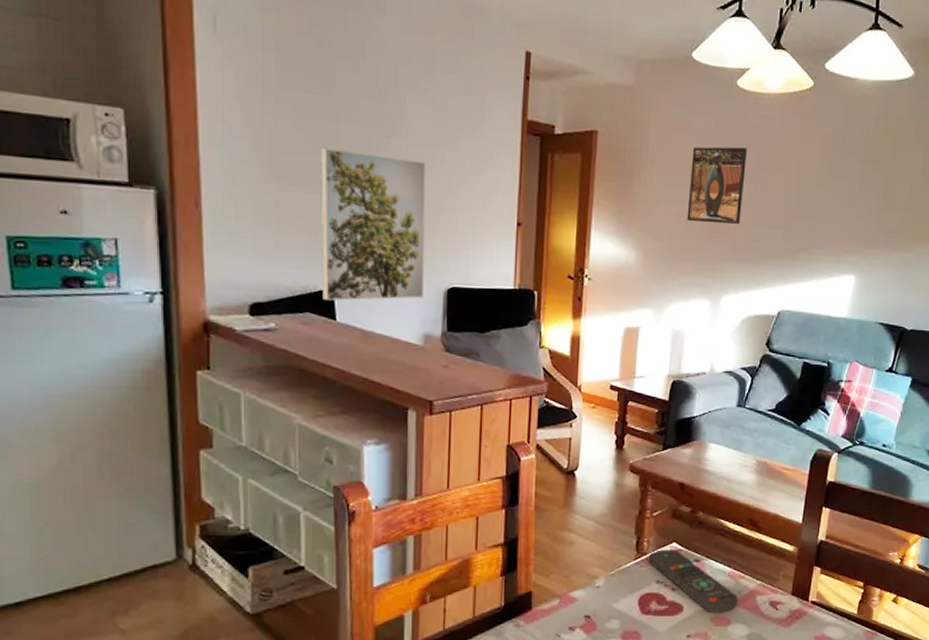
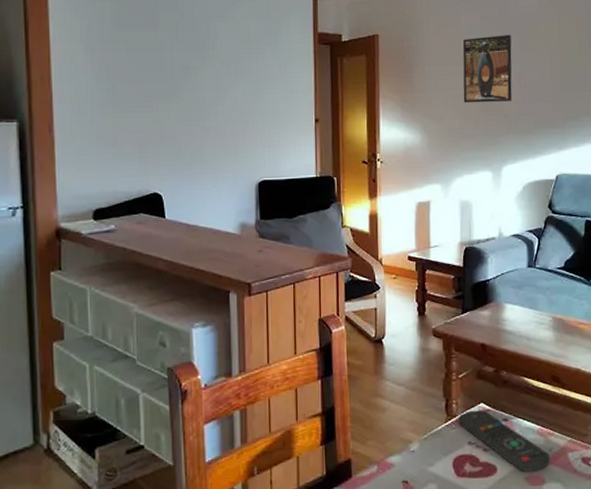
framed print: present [321,147,427,301] -> none [149,73,238,201]

